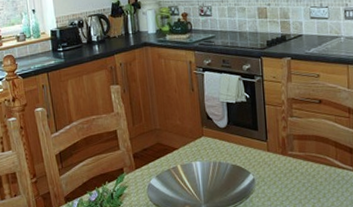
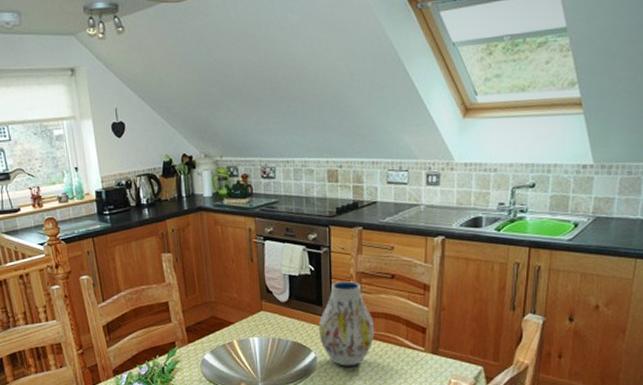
vase: none [255,107,307,187] -> present [318,281,375,366]

